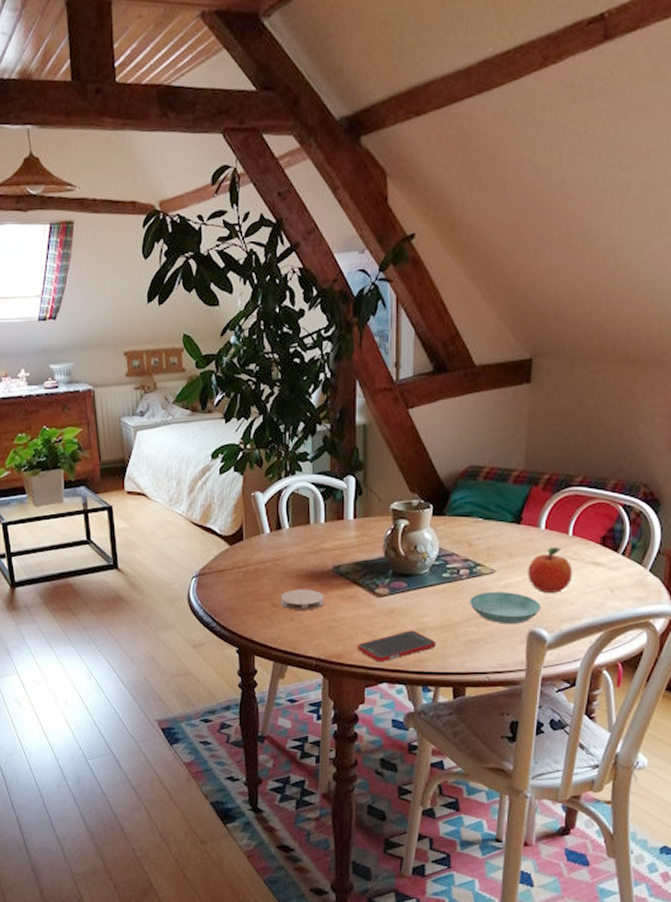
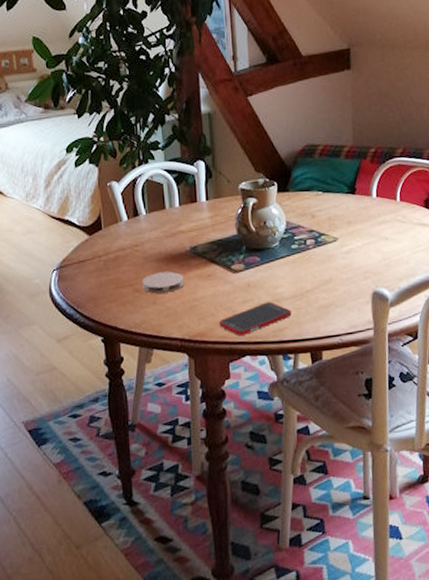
saucer: present [470,591,541,624] -> none [318,257,381,287]
fruit: present [528,547,573,593] -> none [365,212,404,255]

